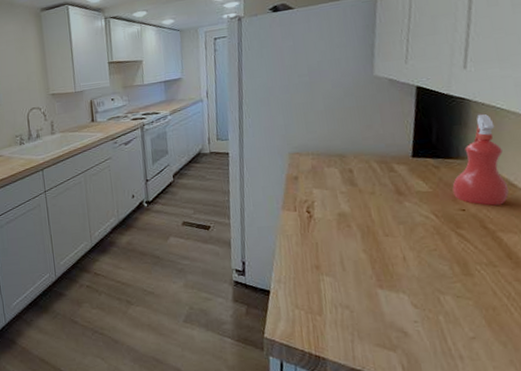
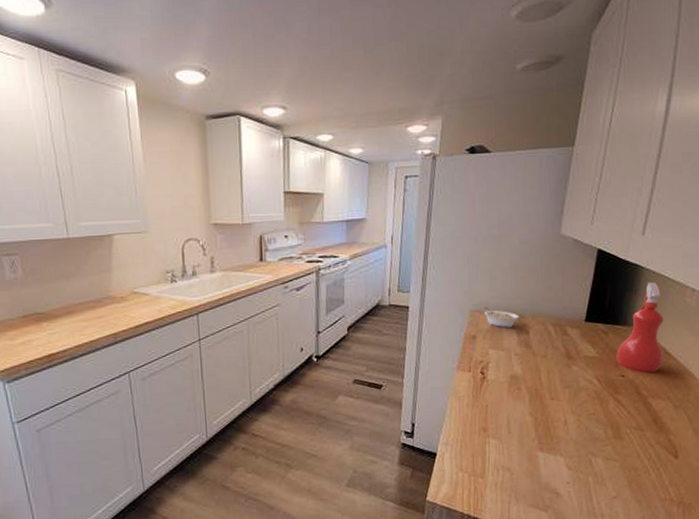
legume: none [303,149,341,168] -> present [483,307,520,328]

